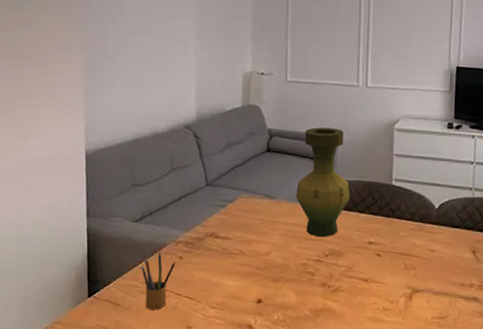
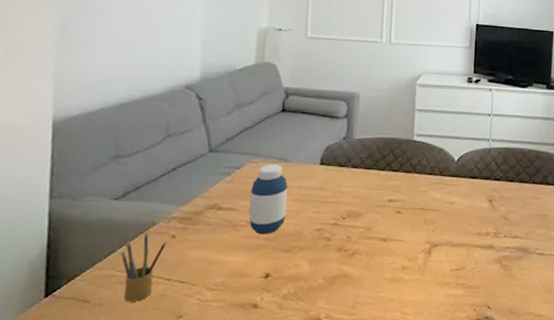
medicine bottle: none [242,200,275,264] -> present [249,165,288,235]
vase: present [296,127,350,238] -> none [313,85,371,200]

